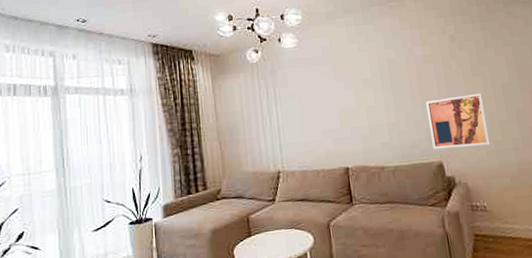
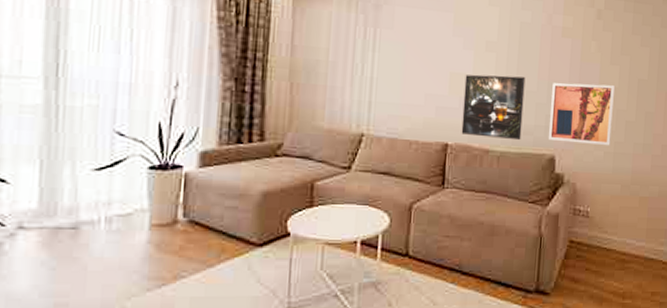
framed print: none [351,102,409,158] -> present [461,74,526,141]

